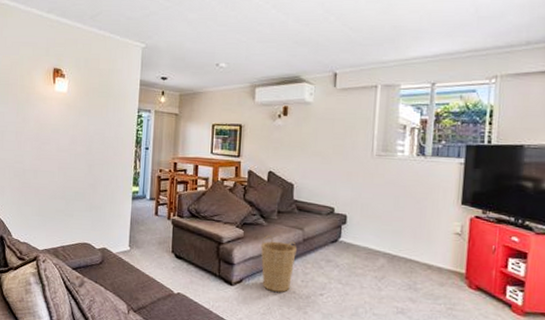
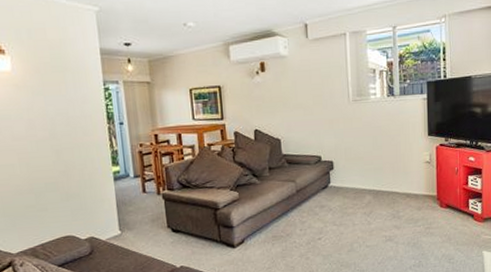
basket: present [260,235,297,292] -> none [257,193,292,245]

